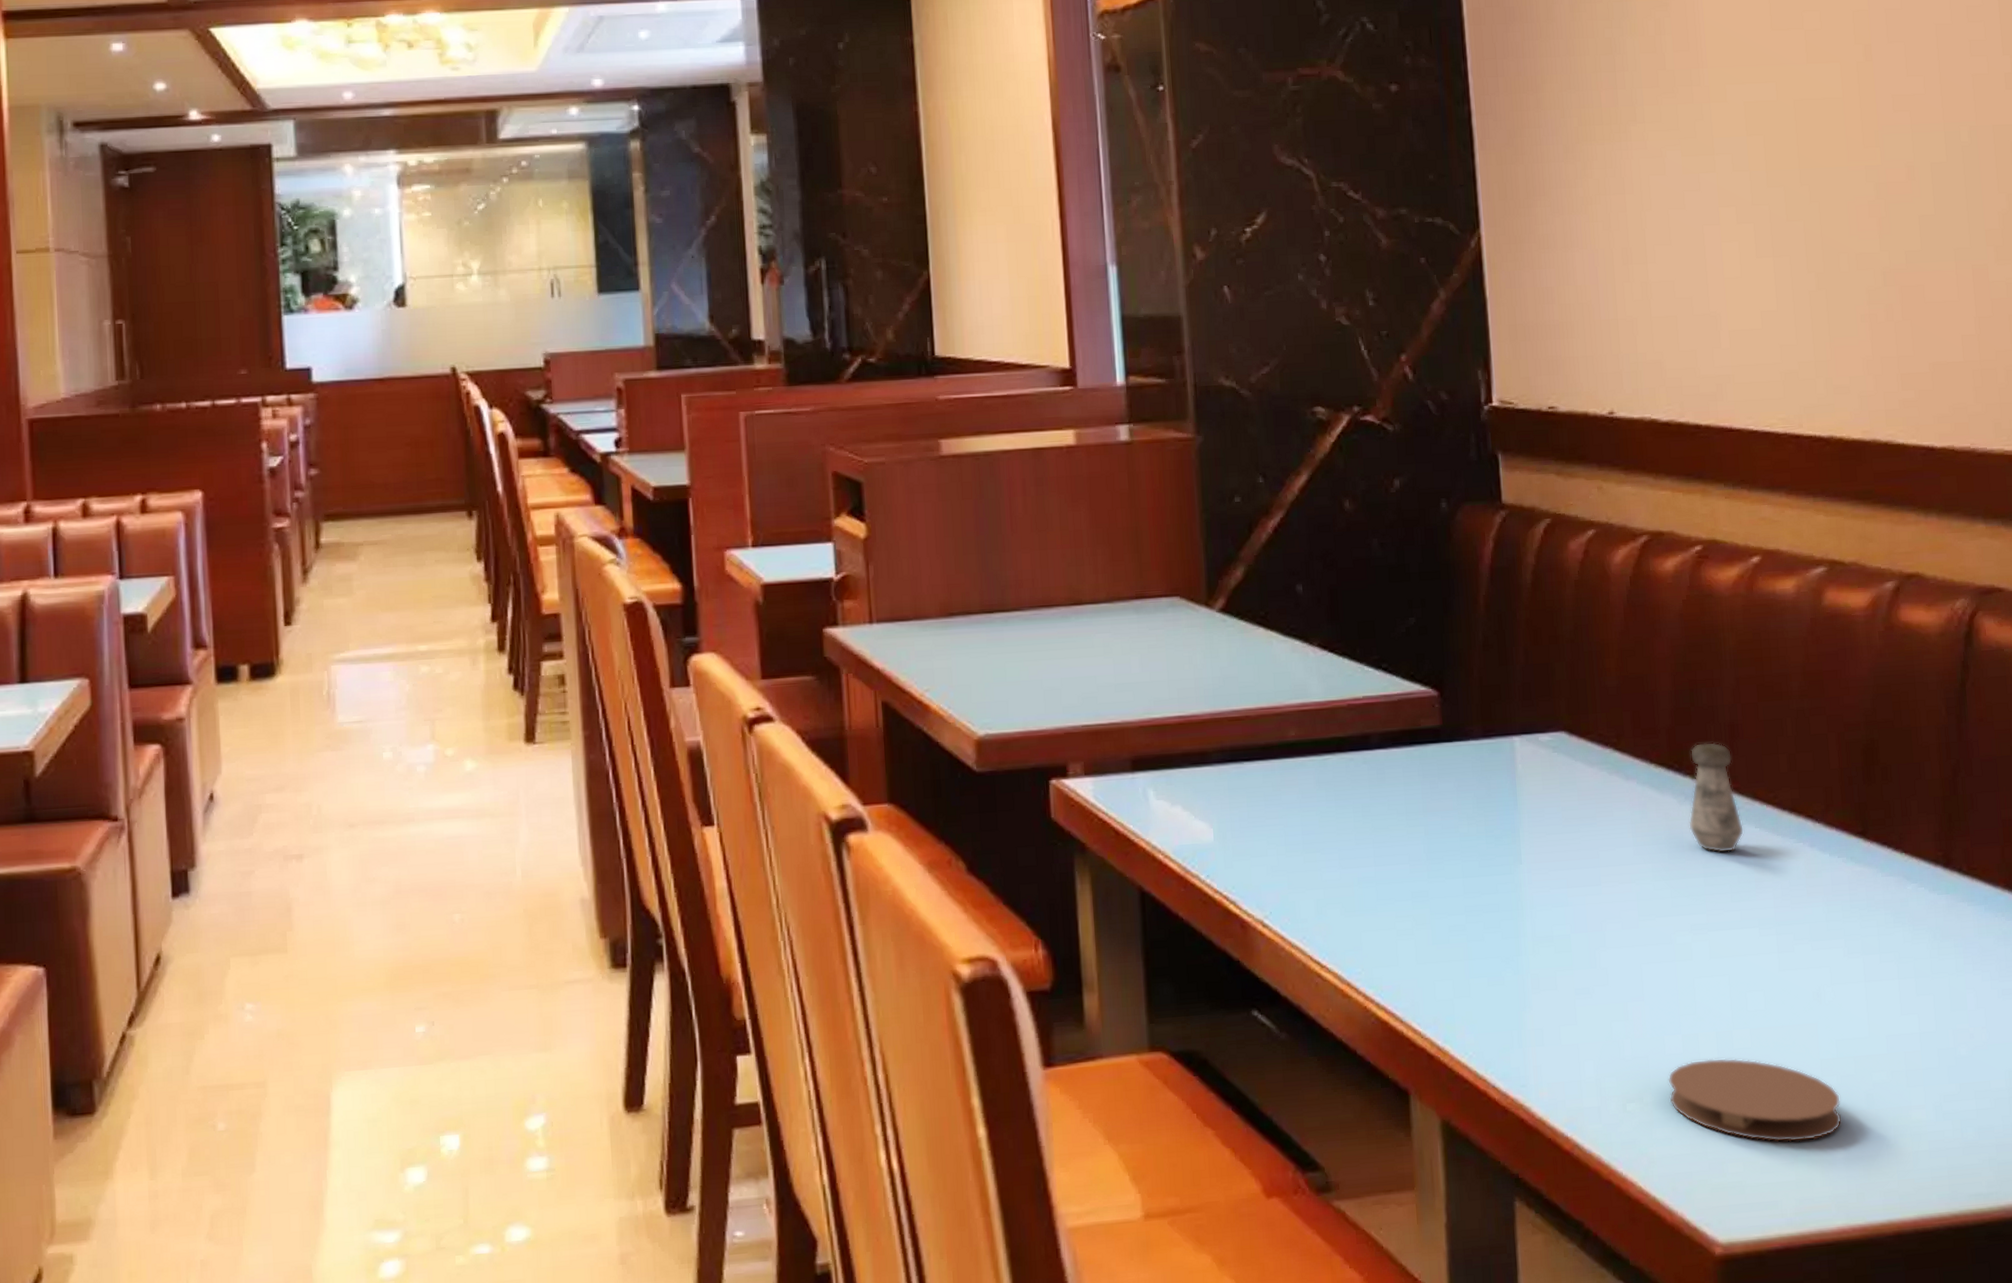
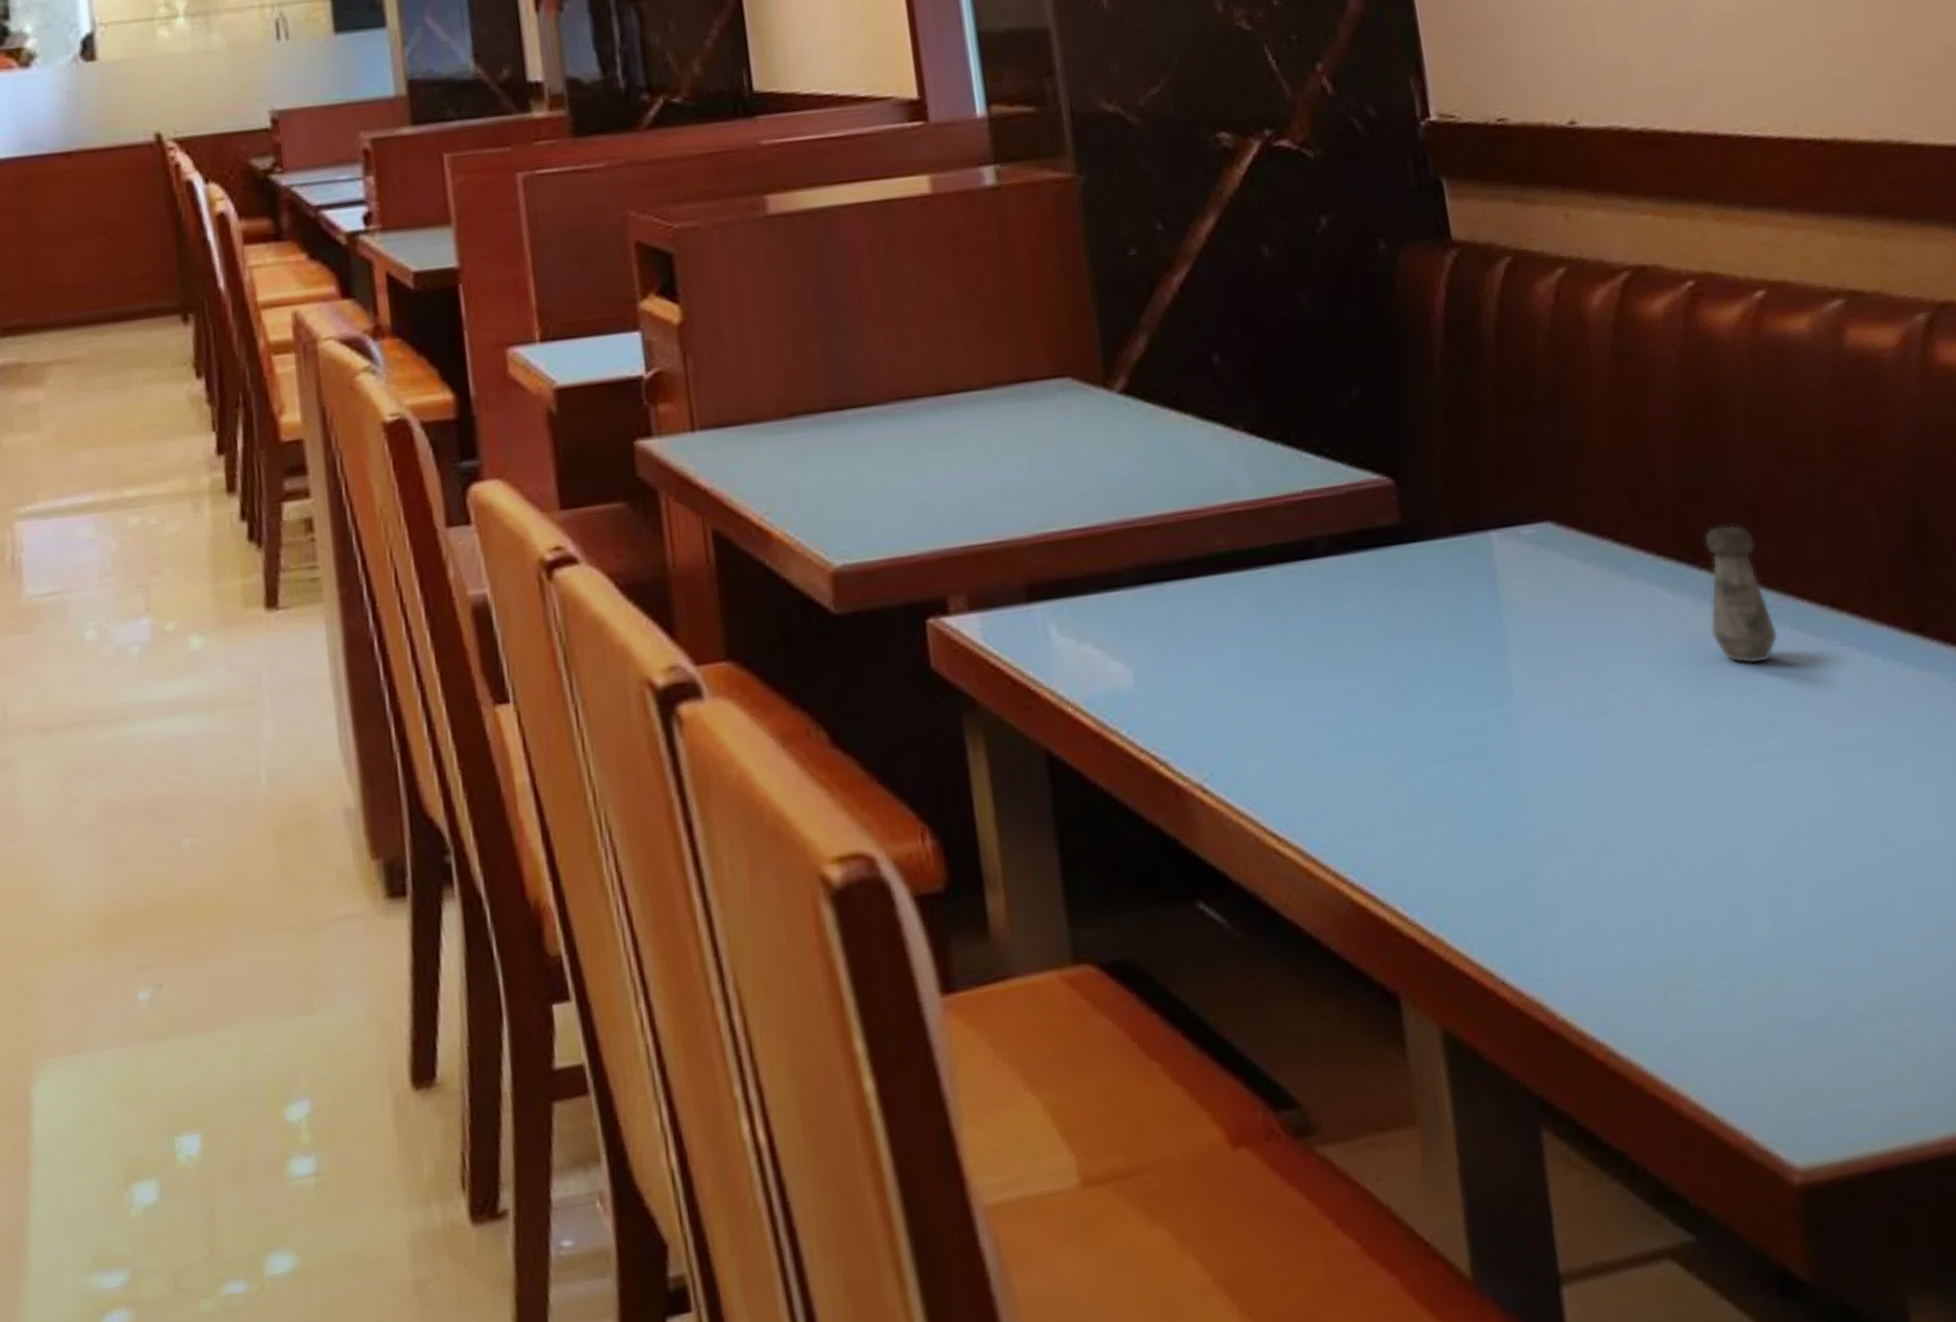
coaster: present [1668,1058,1842,1143] -> none [1715,926,1932,1032]

